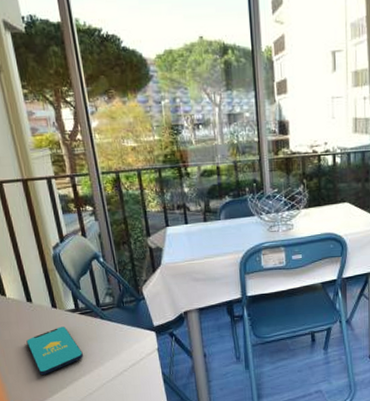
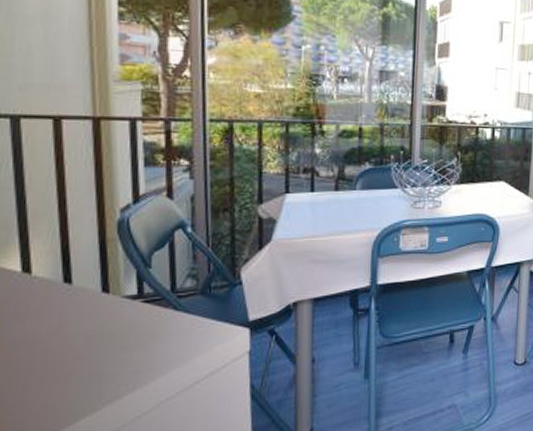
smartphone: present [26,326,83,375] -> none [49,319,137,391]

